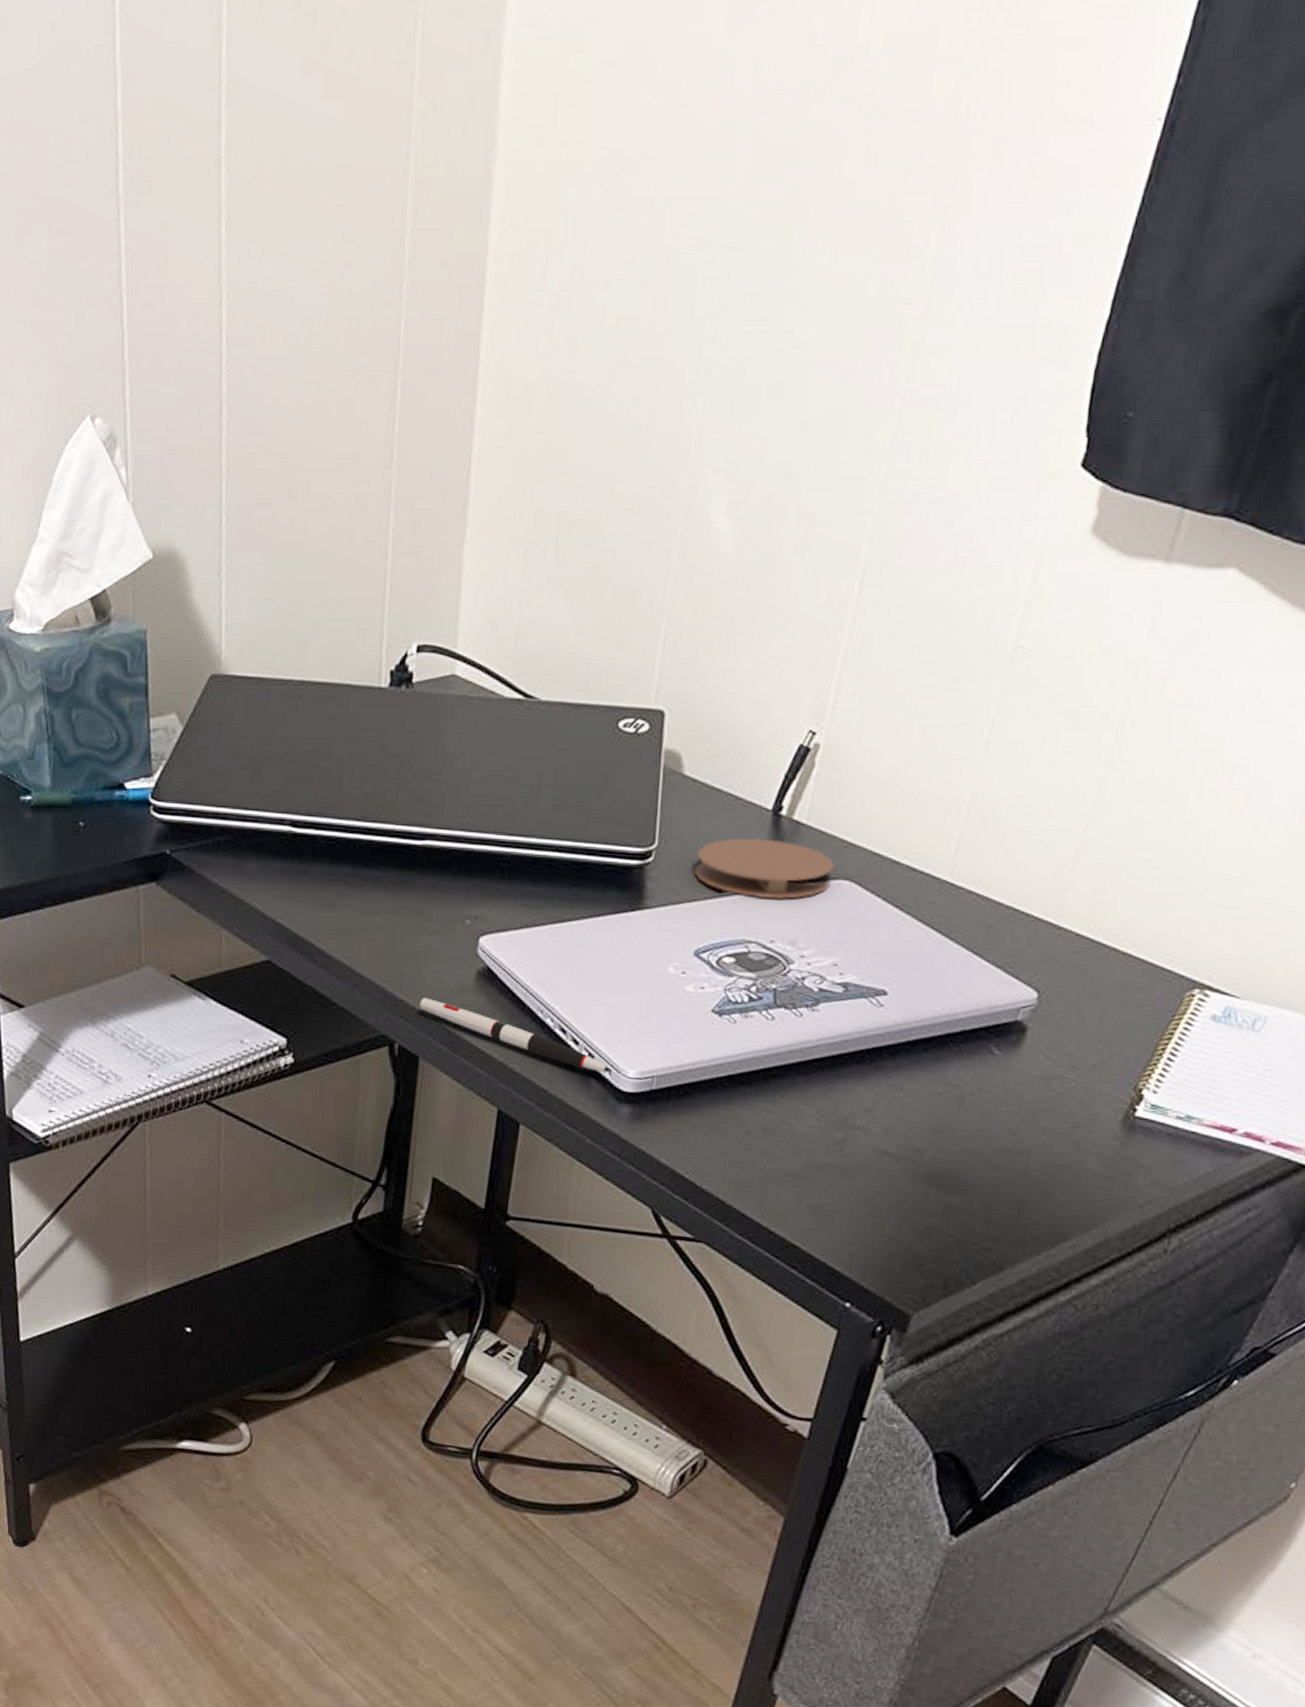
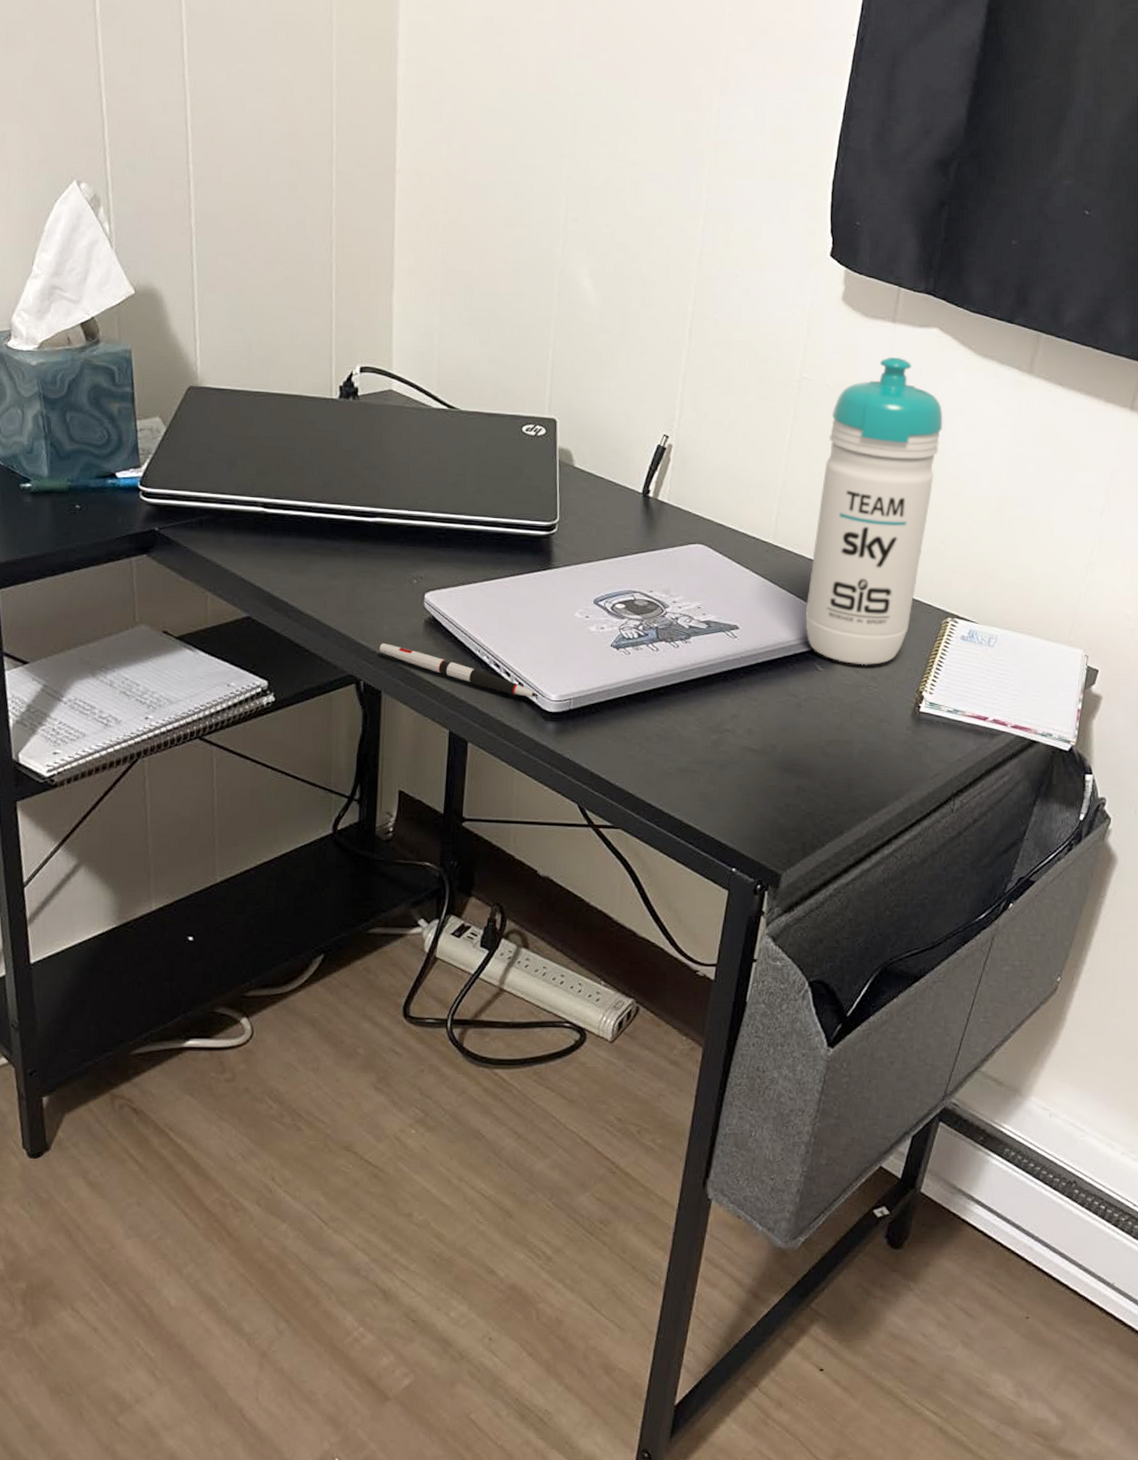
coaster: present [694,838,835,899] -> none [589,513,691,559]
water bottle: none [981,614,1227,1051] -> present [805,357,943,666]

